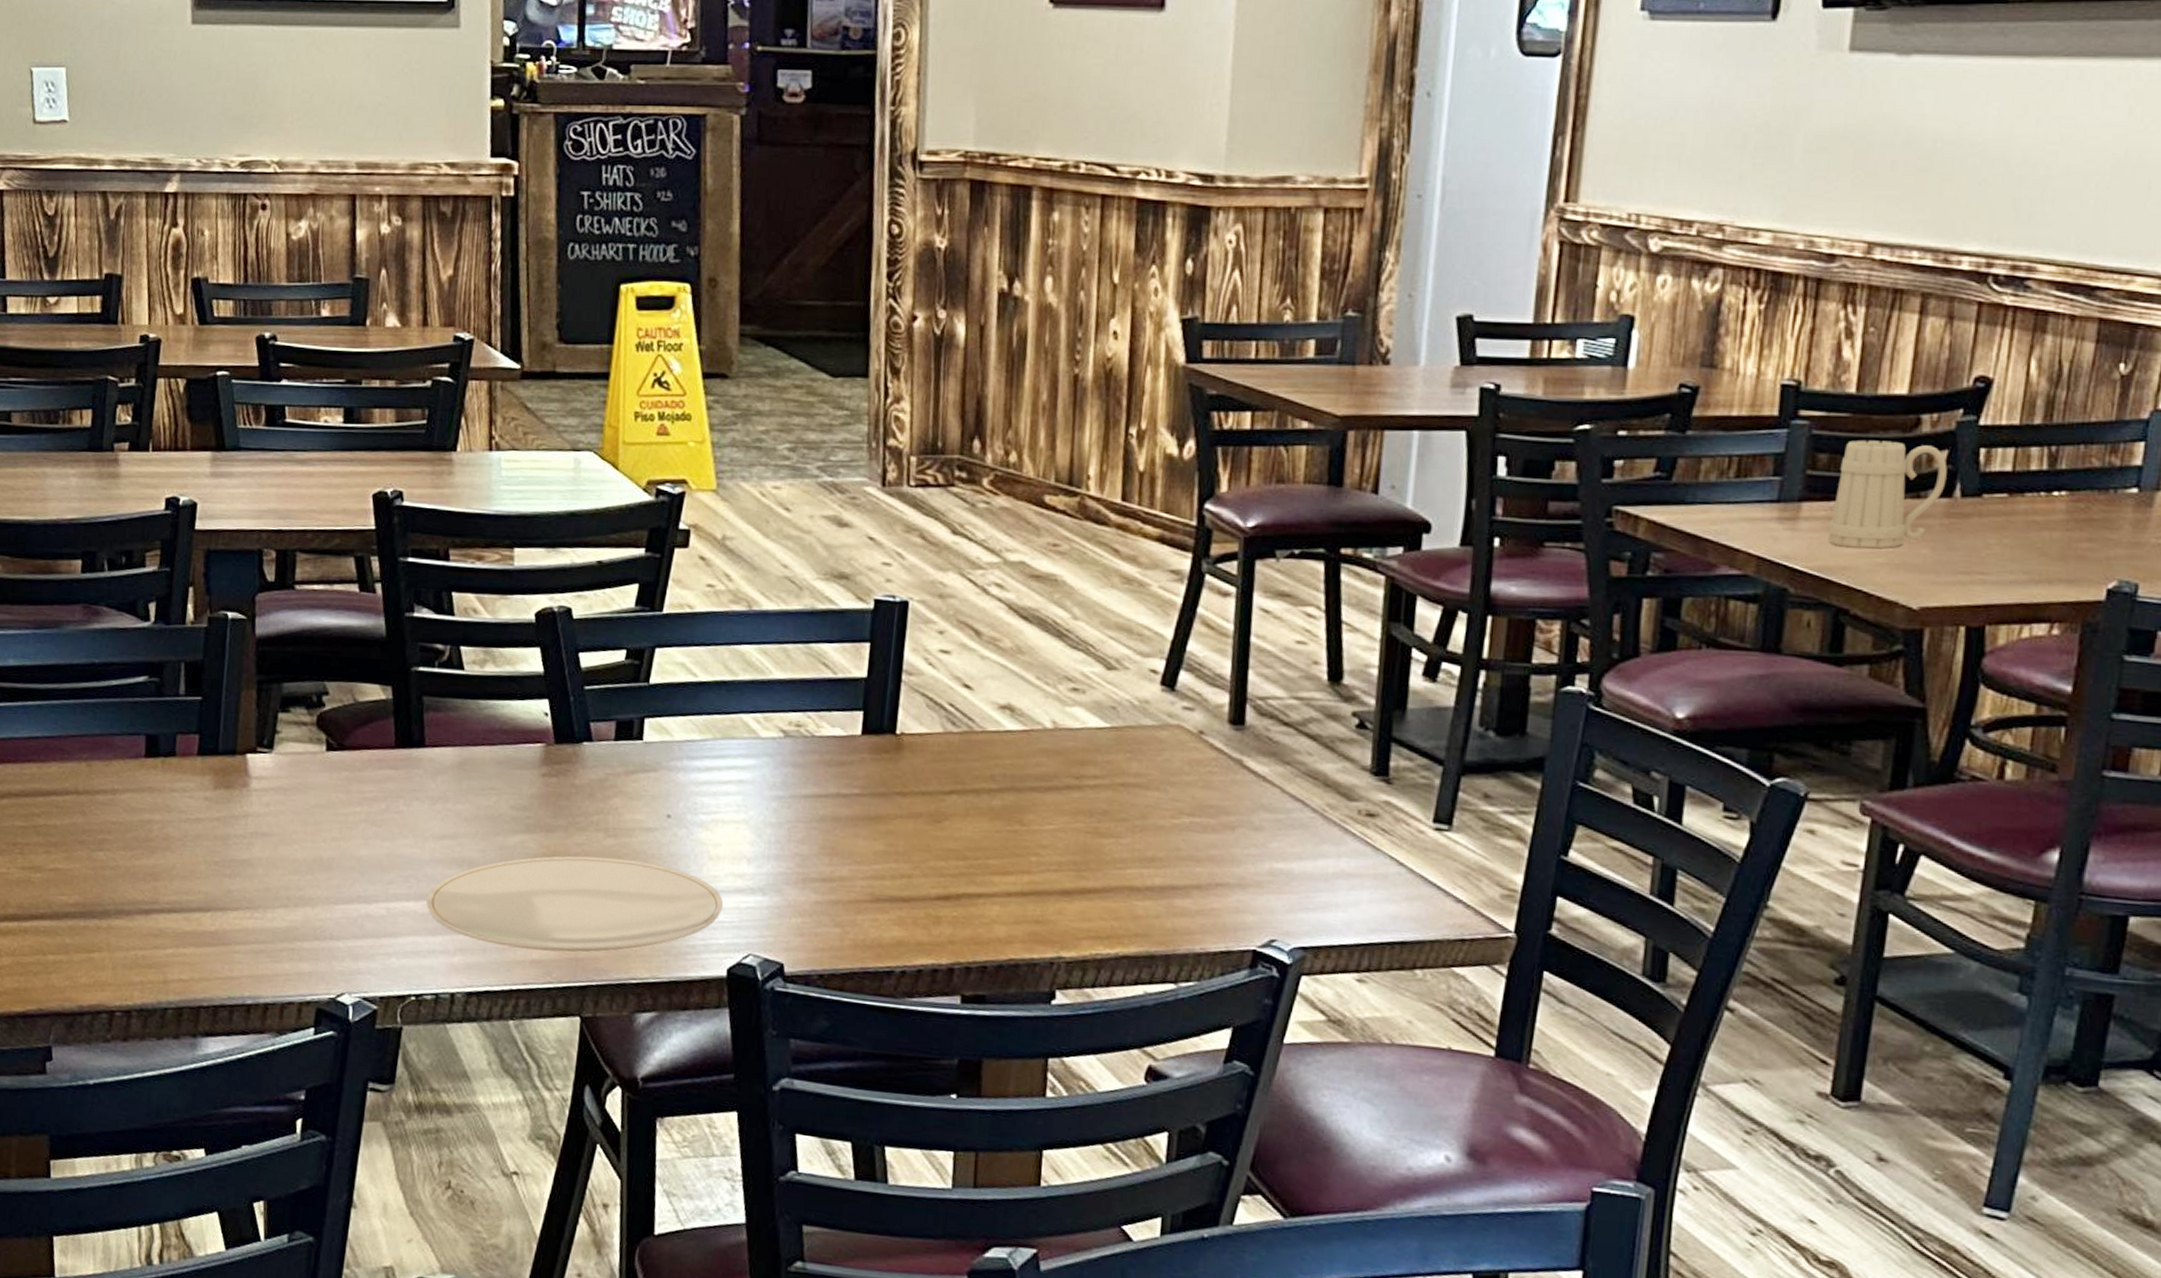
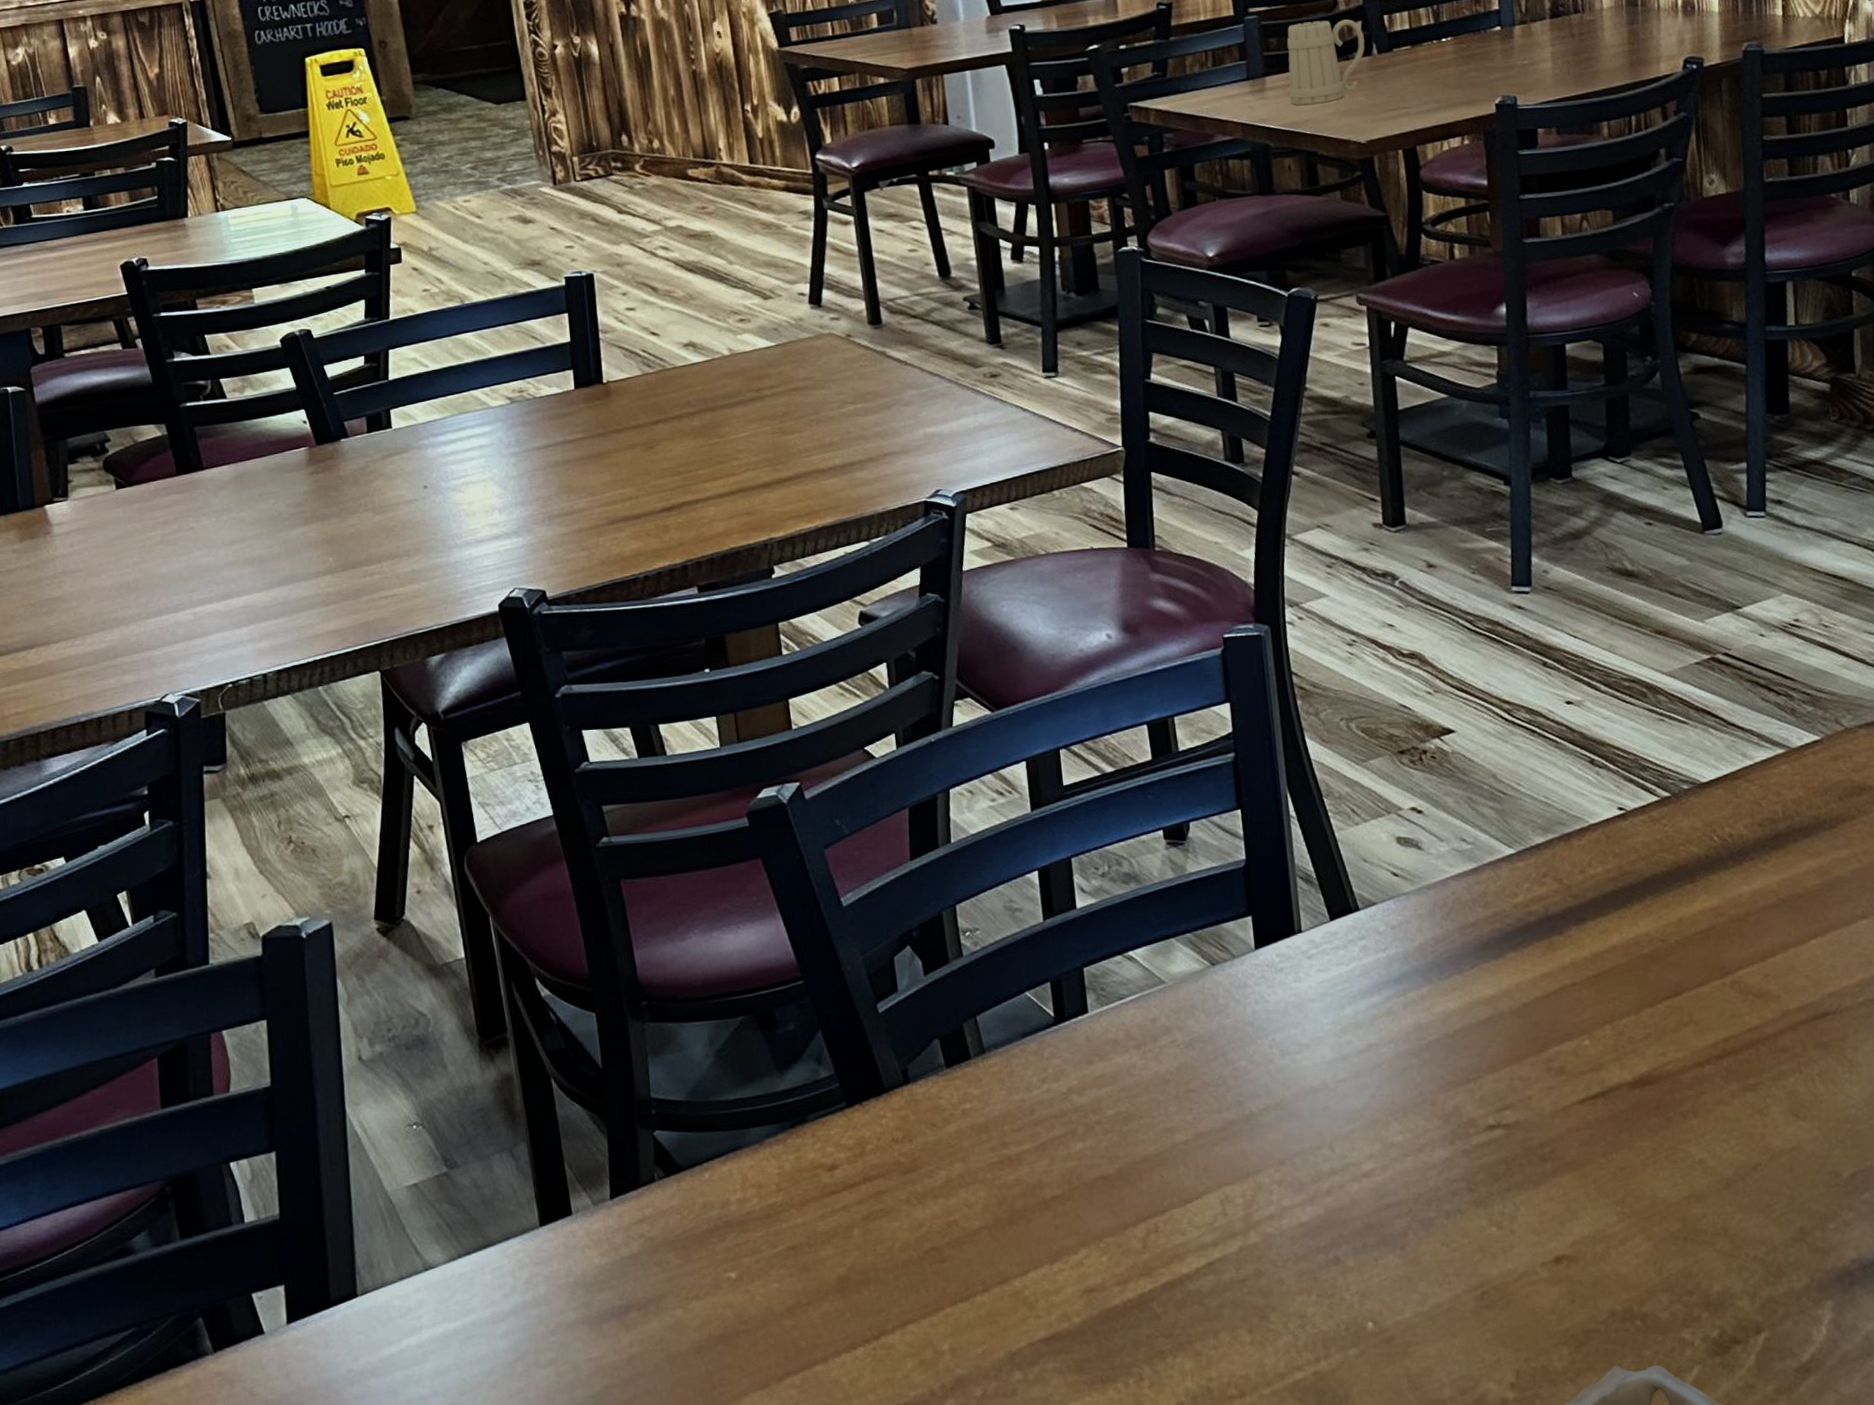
plate: present [425,855,724,953] -> none [226,529,486,625]

